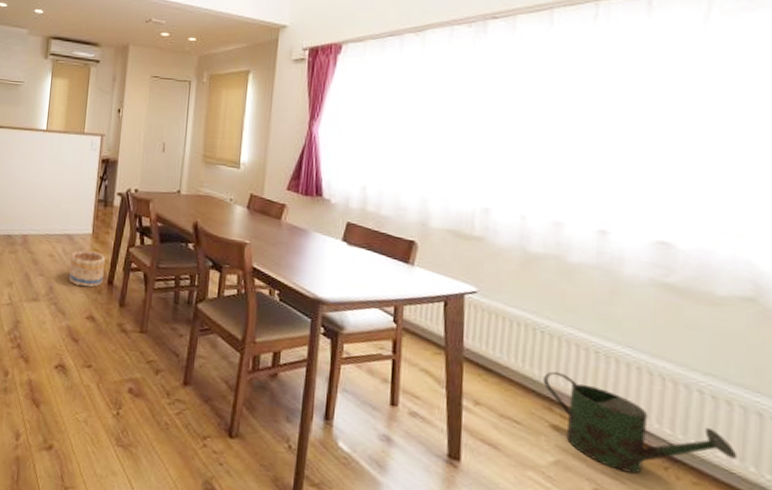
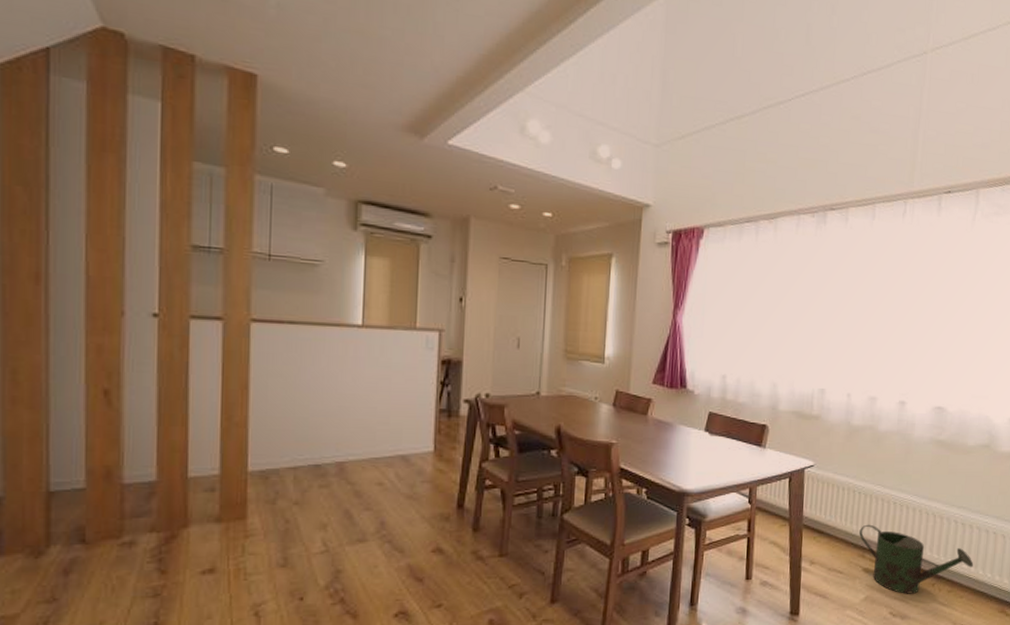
basket: present [69,250,106,288] -> none [406,472,453,515]

